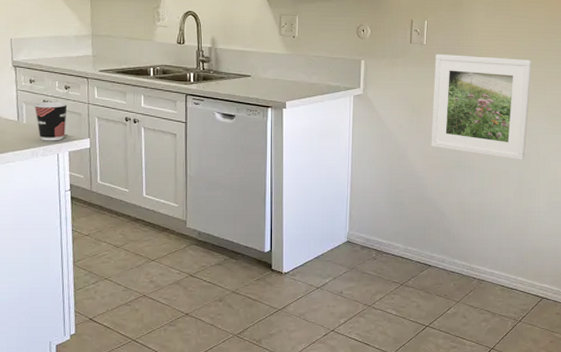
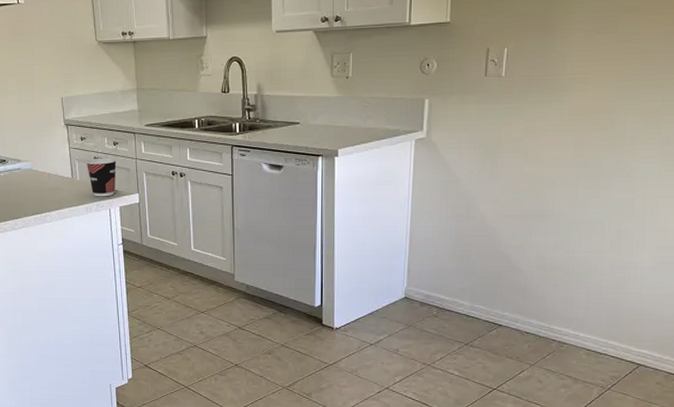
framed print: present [431,54,532,160] -> none [507,86,644,208]

